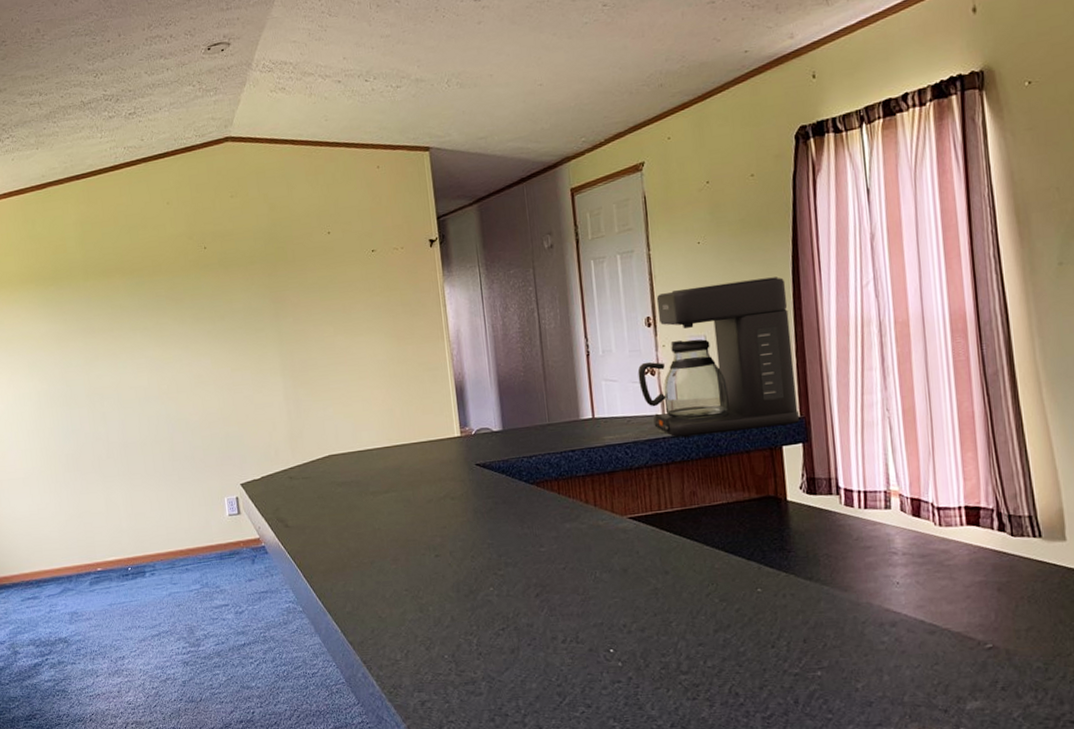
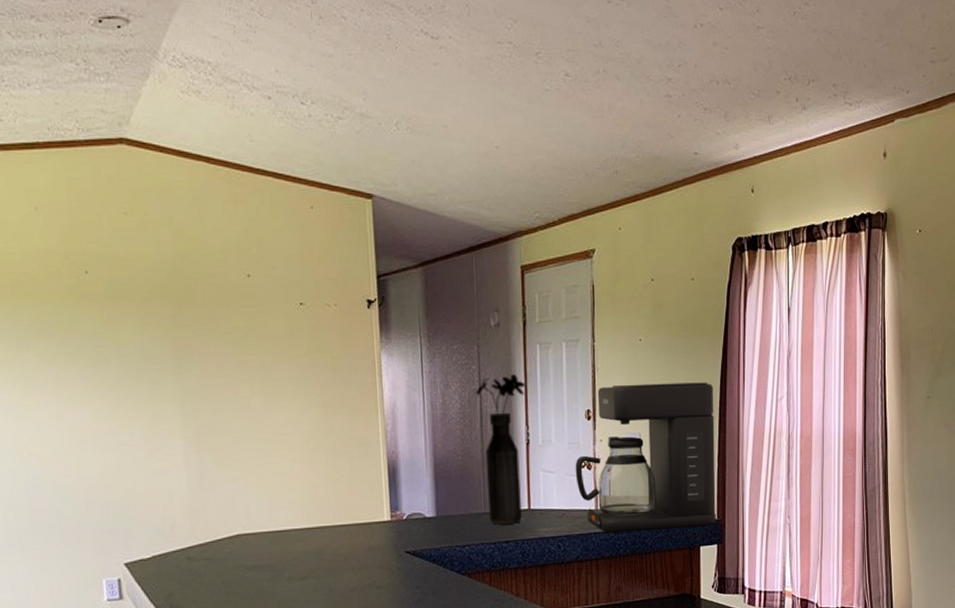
flower arrangement: none [533,291,586,435] -> present [475,374,526,525]

